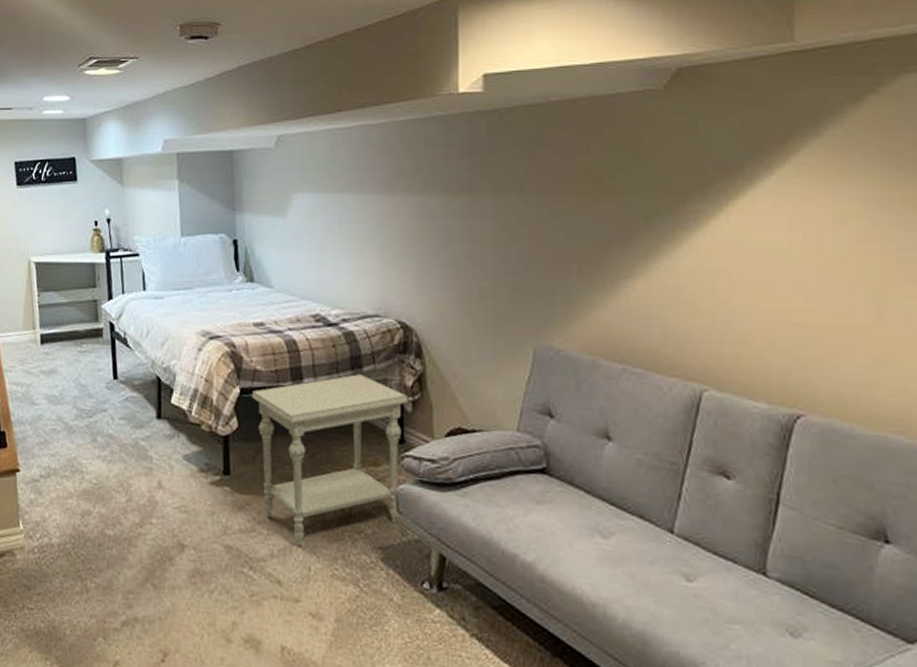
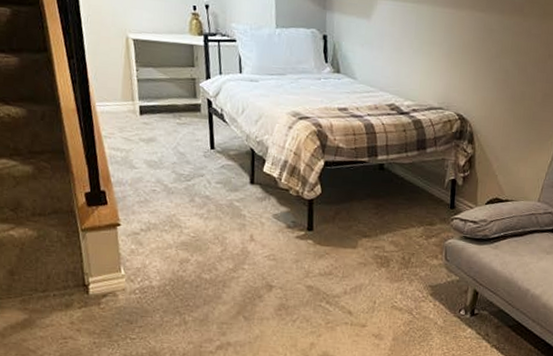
side table: present [251,374,409,546] -> none [333,154,461,286]

